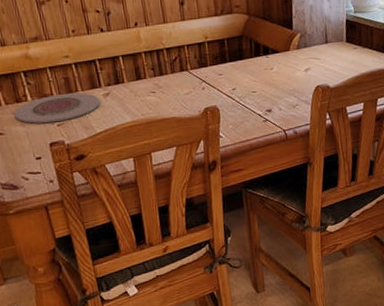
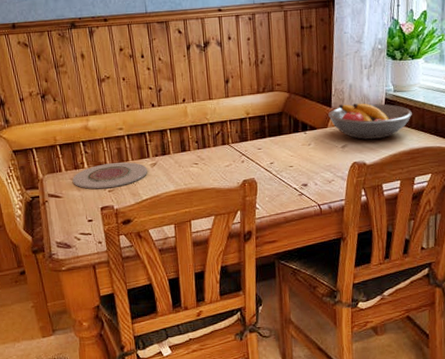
fruit bowl: none [290,24,373,62] -> present [328,103,412,140]

